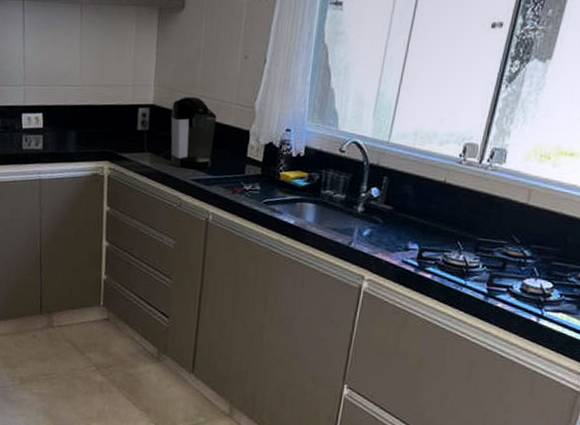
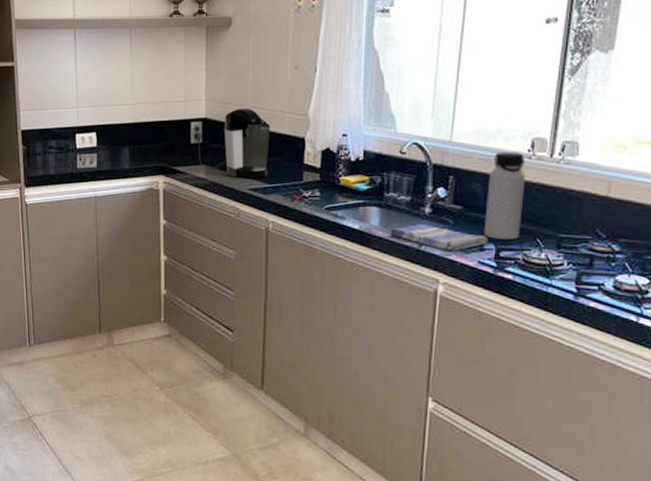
dish towel: none [323,222,413,250] -> present [390,224,488,251]
water bottle: none [409,155,456,241] -> present [483,152,526,239]

